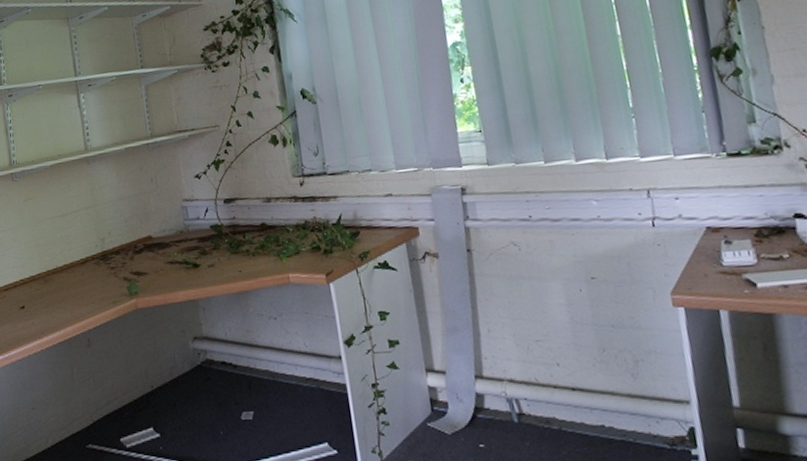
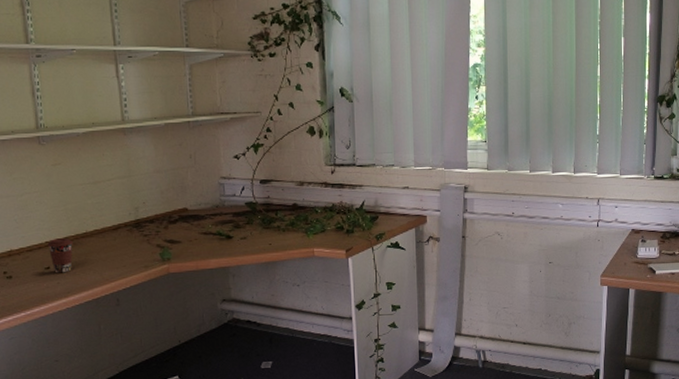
coffee cup: none [21,275,45,313] -> present [47,238,73,273]

